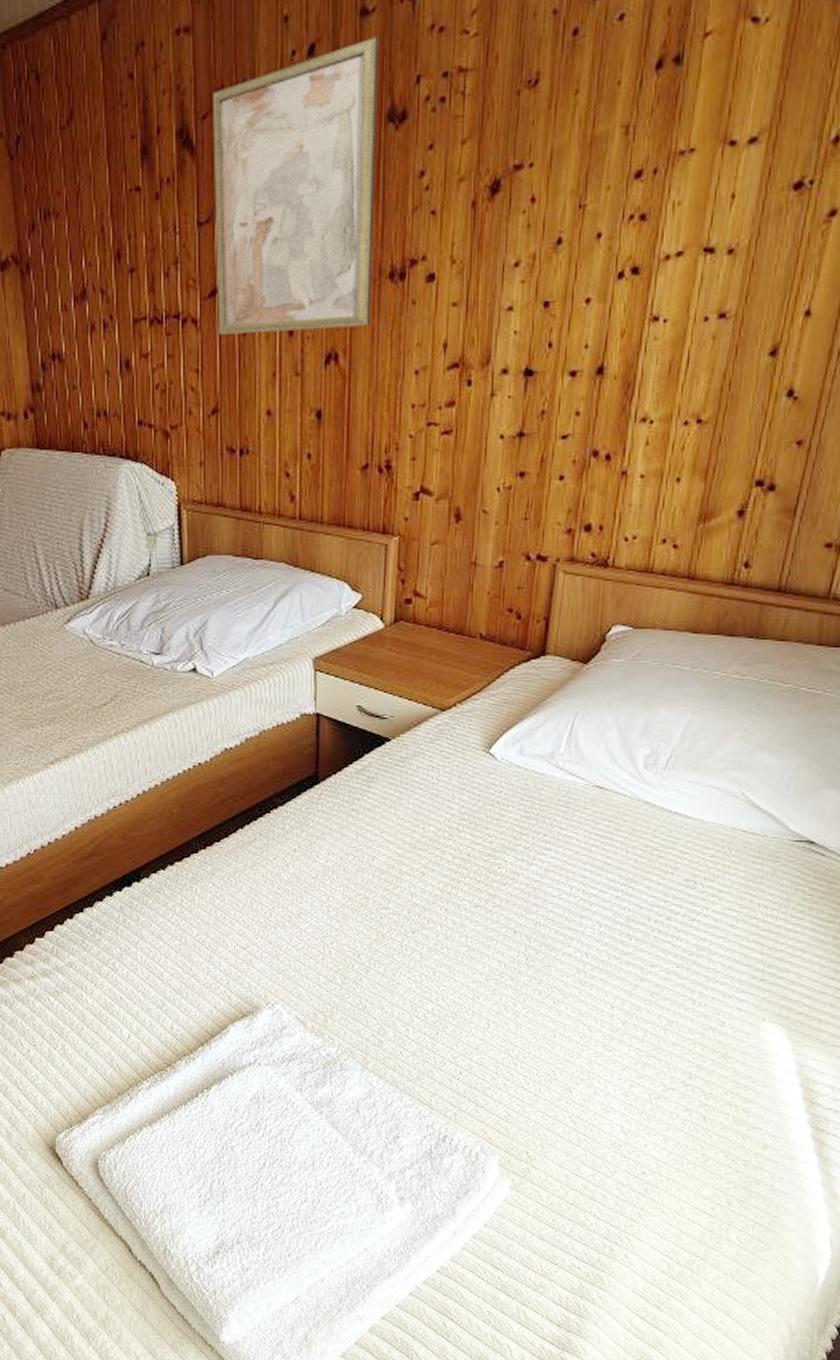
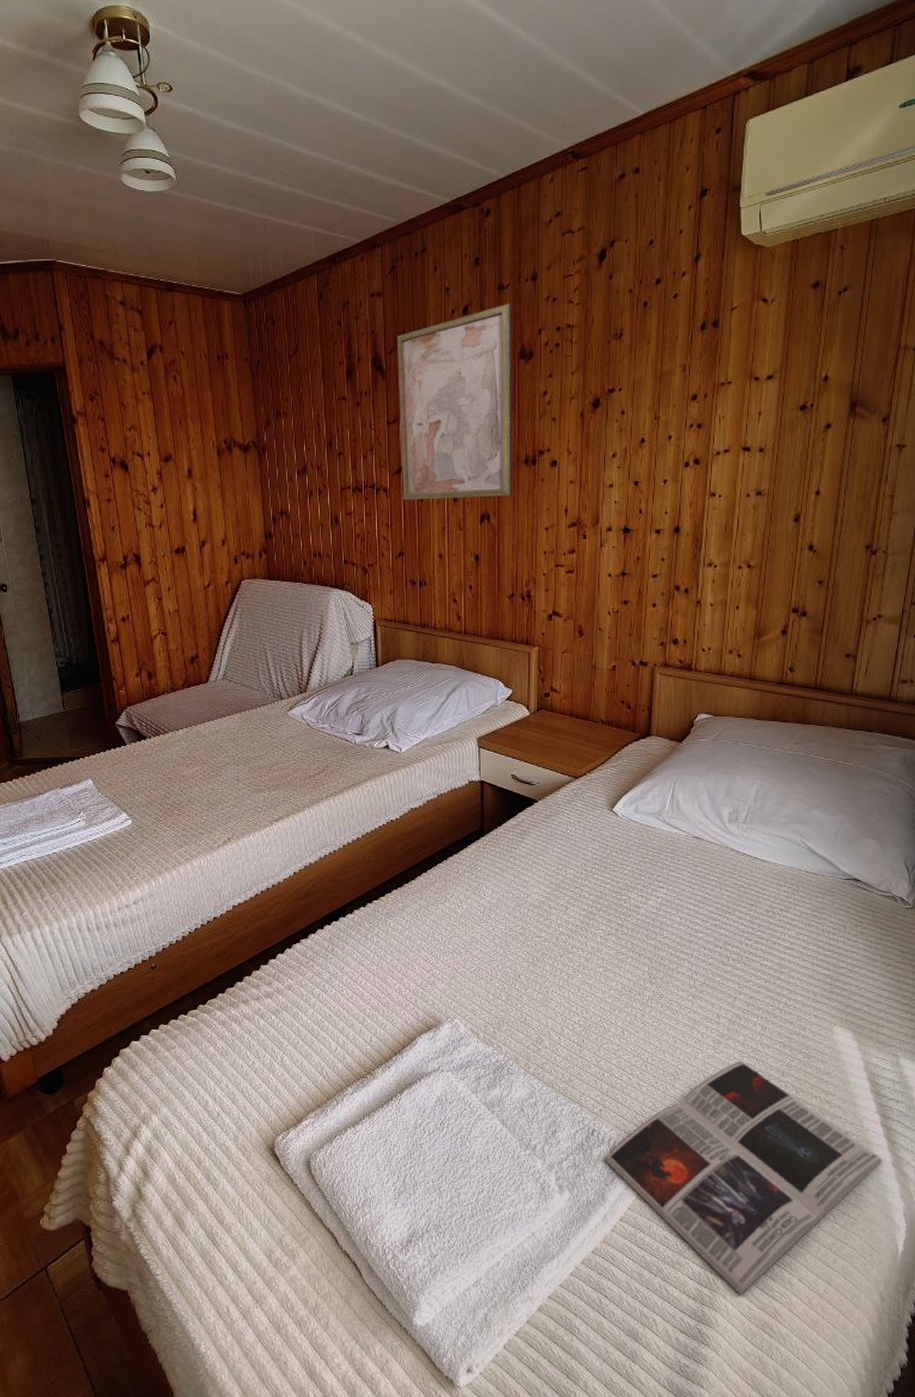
magazine: none [456,1060,810,1323] -> present [604,1060,883,1295]

